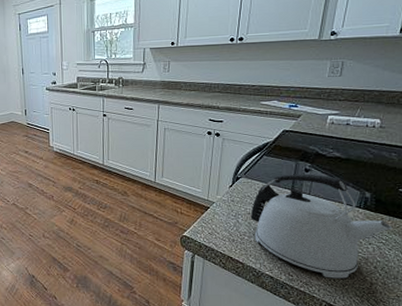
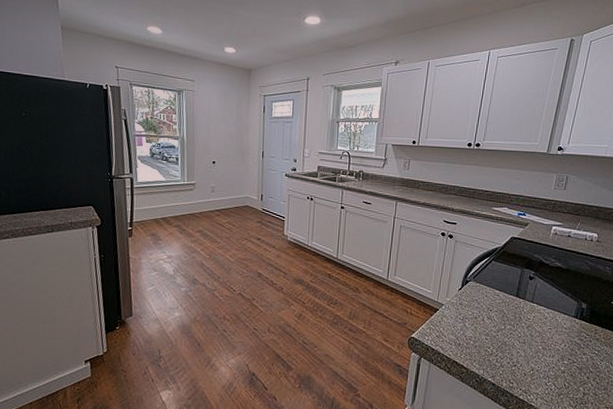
kettle: present [250,174,393,279] -> none [477,280,605,388]

